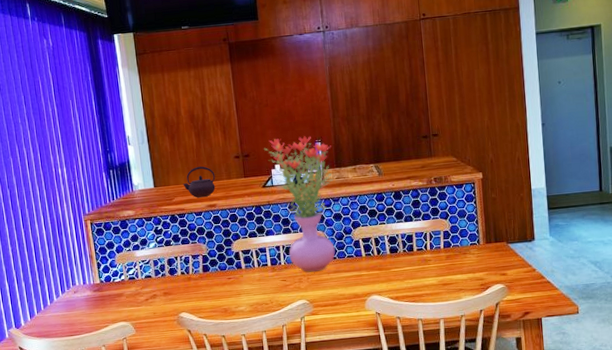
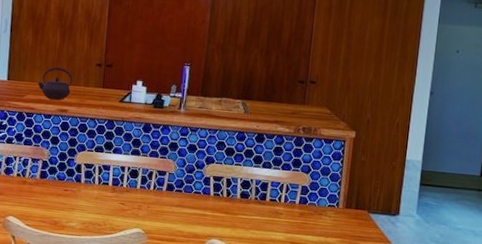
flower arrangement: present [264,136,335,272] -> none [129,54,200,202]

